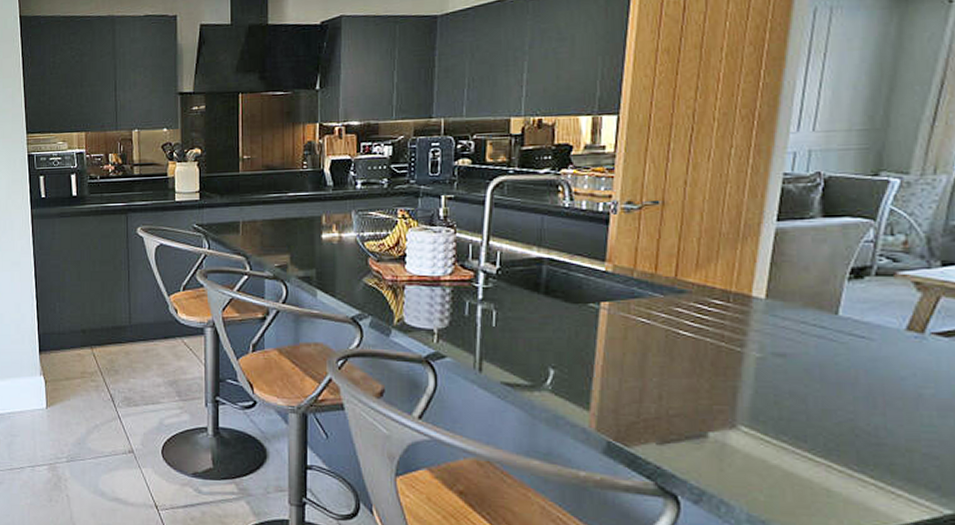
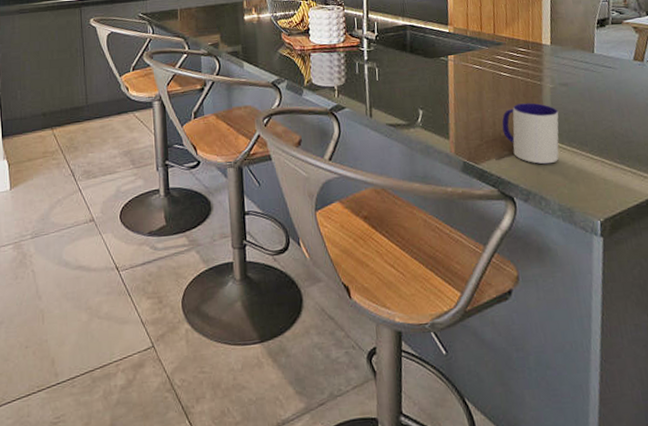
mug: none [672,374,766,460] -> present [502,103,559,164]

